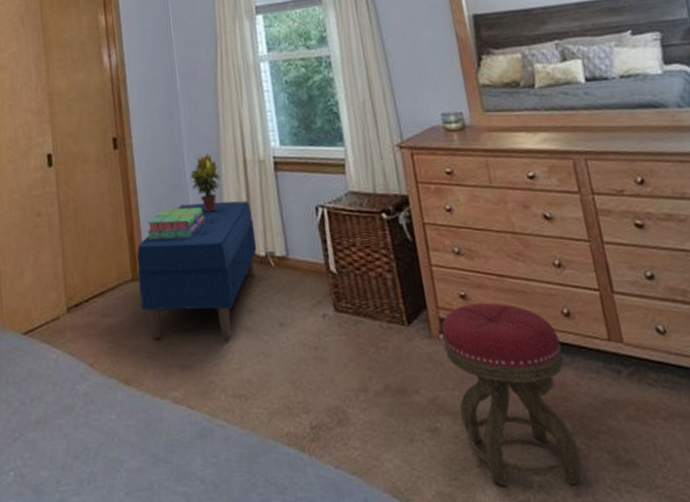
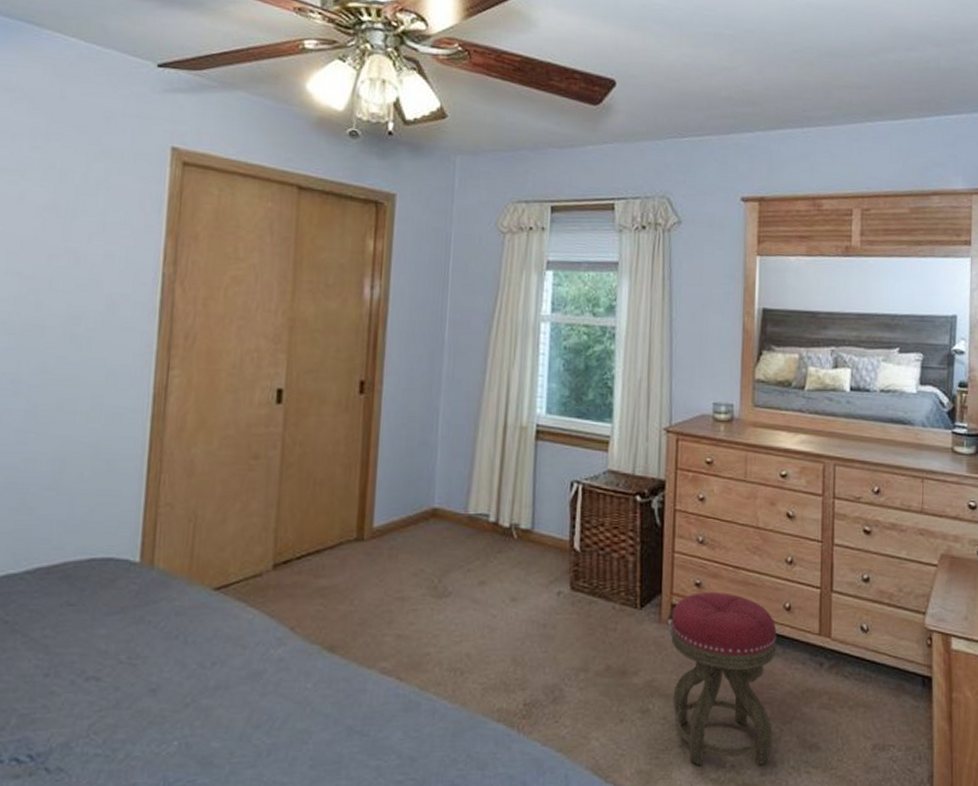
bench: present [137,200,257,339] -> none [362,464,504,610]
stack of books: present [147,207,206,240] -> none [382,466,451,500]
potted plant: present [190,153,221,212] -> none [442,412,476,475]

